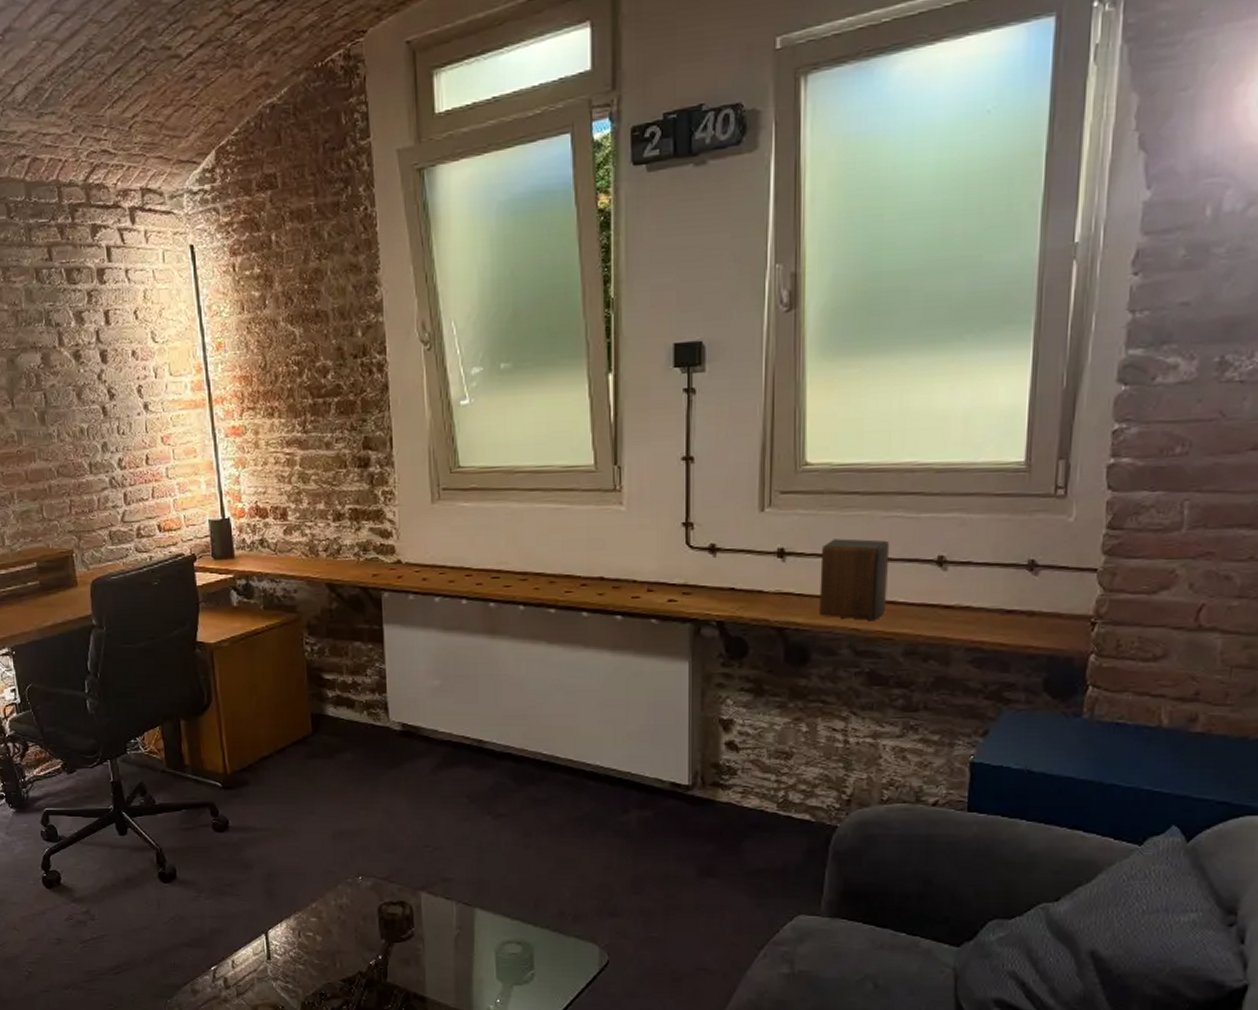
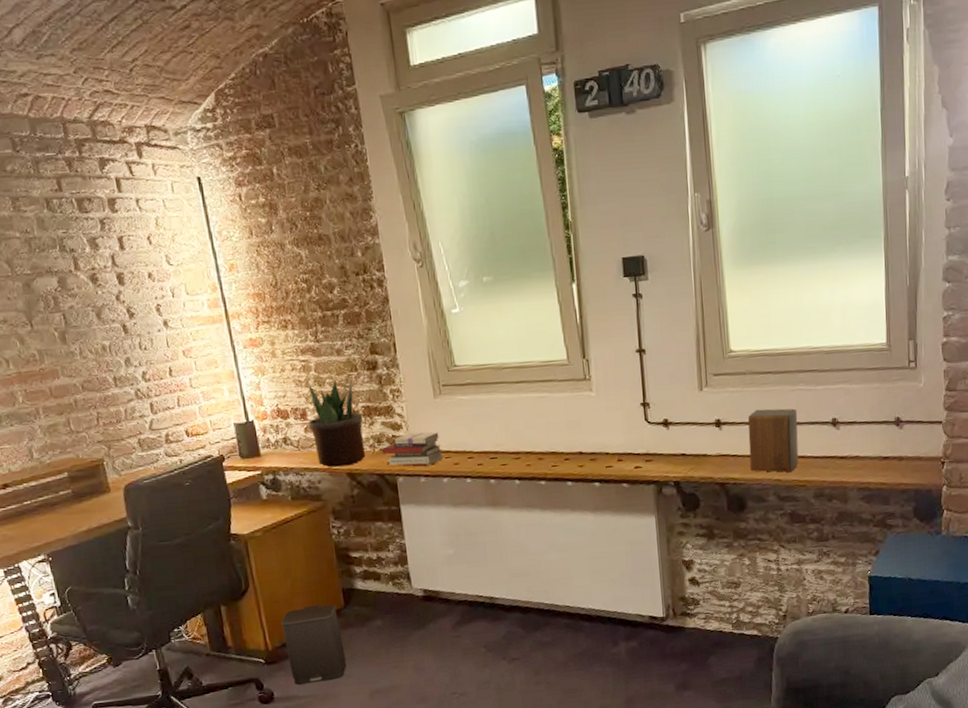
pedal bin: none [242,729,310,815] -> present [281,604,347,685]
planter: none [289,476,349,576] -> present [308,378,365,468]
books: none [367,541,436,583] -> present [381,431,443,467]

